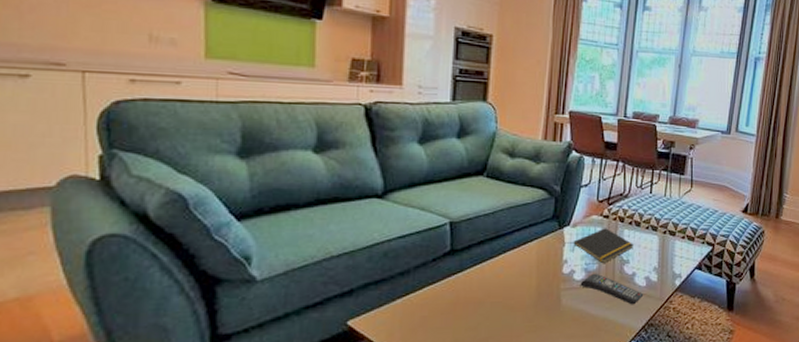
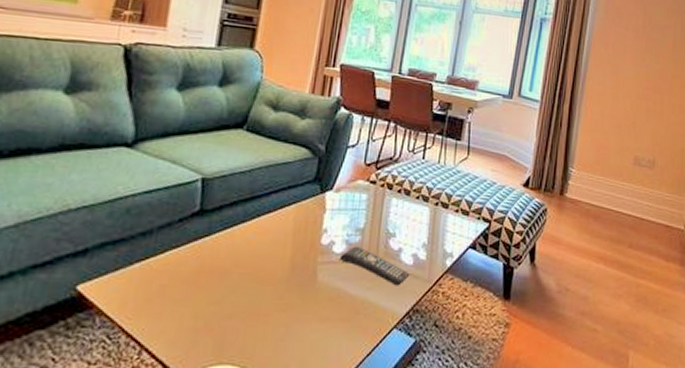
notepad: present [573,228,634,264] -> none [334,195,402,236]

